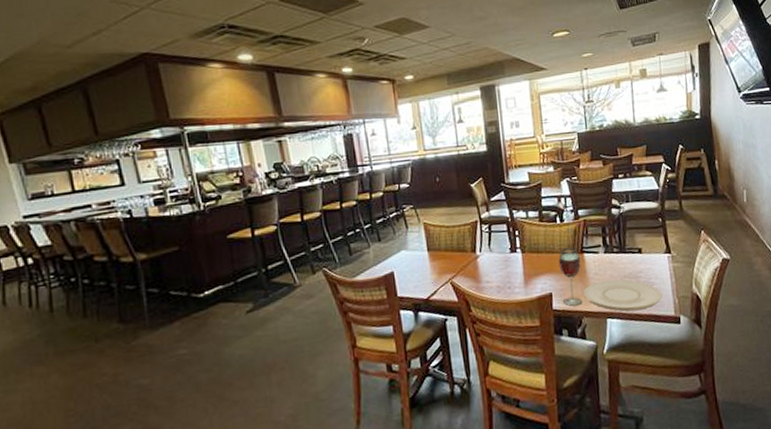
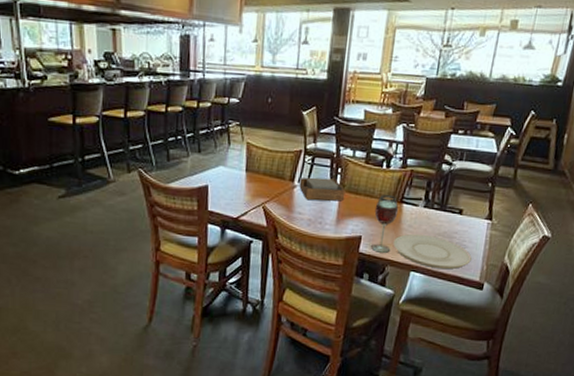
napkin holder: none [481,242,528,268] -> present [299,177,346,202]

